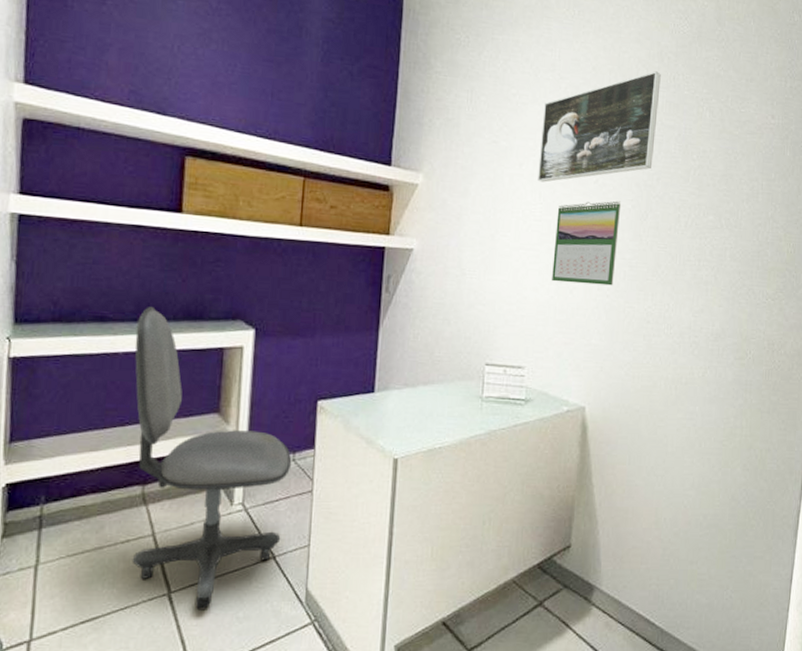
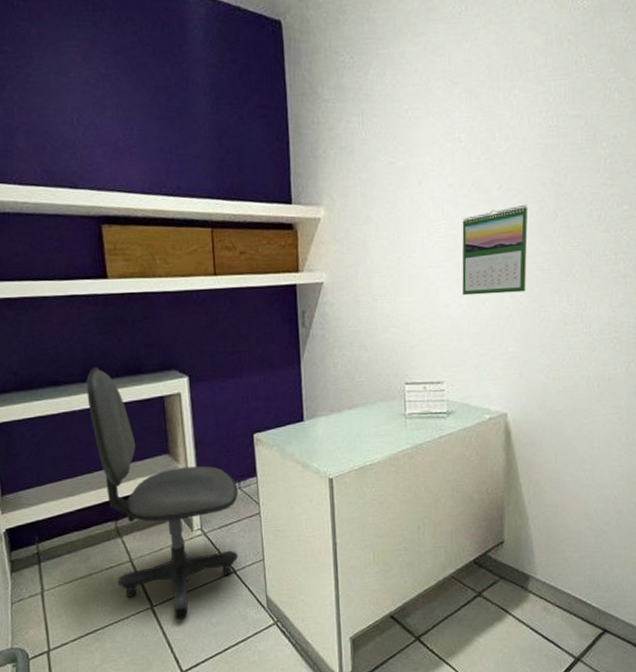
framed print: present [538,71,661,182] -> none [438,57,561,197]

